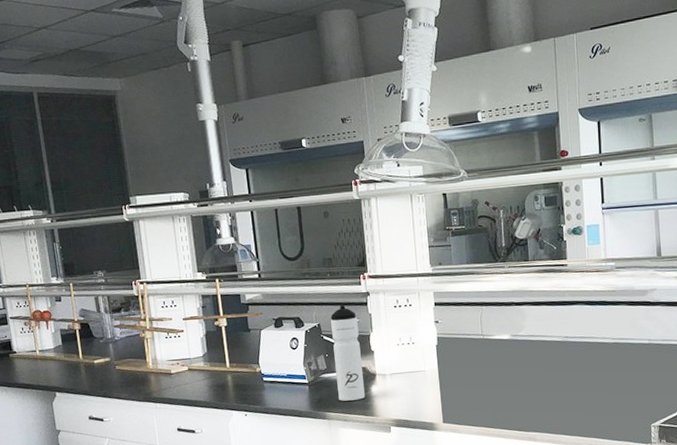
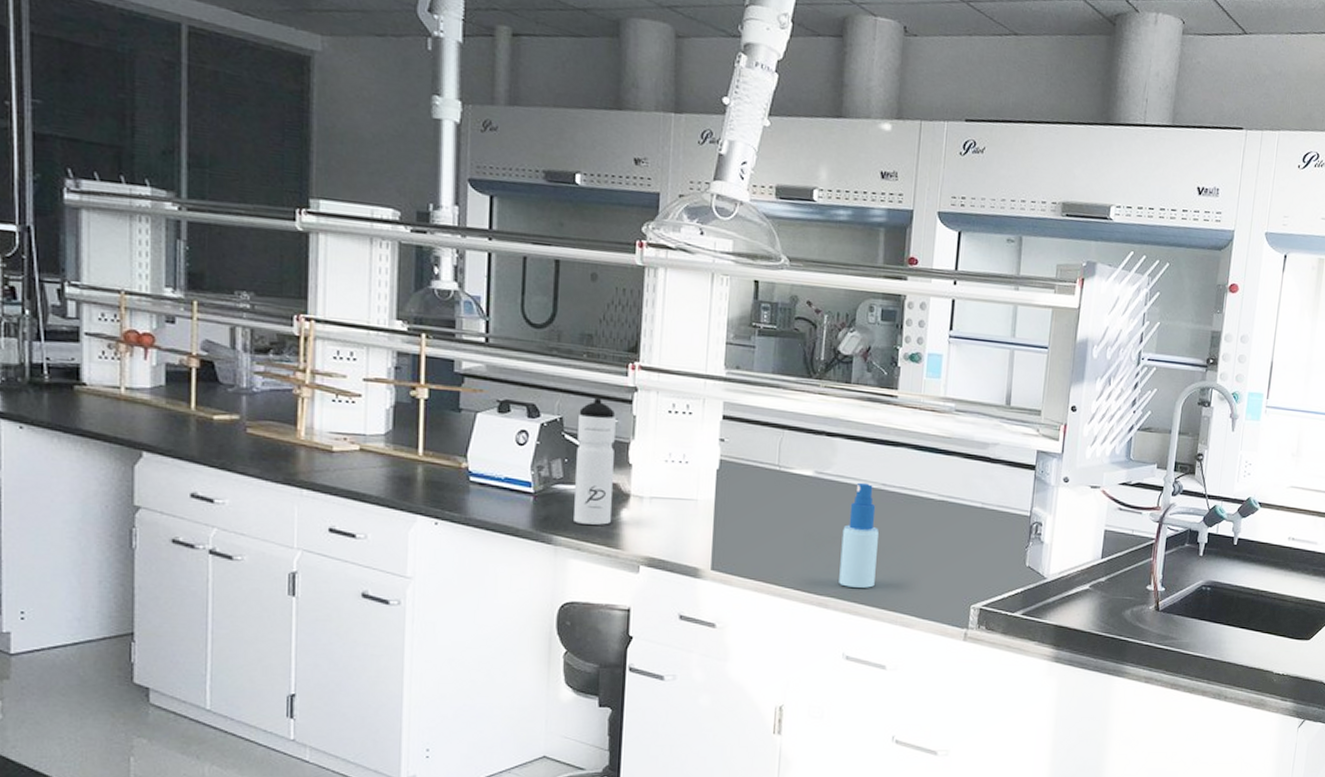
spray bottle: none [539,338,570,423] -> present [839,482,879,588]

